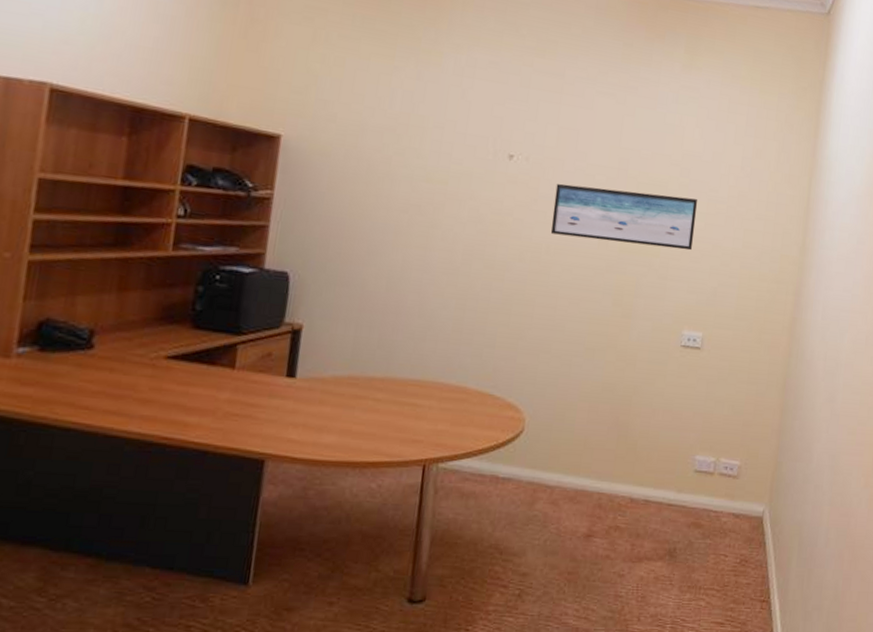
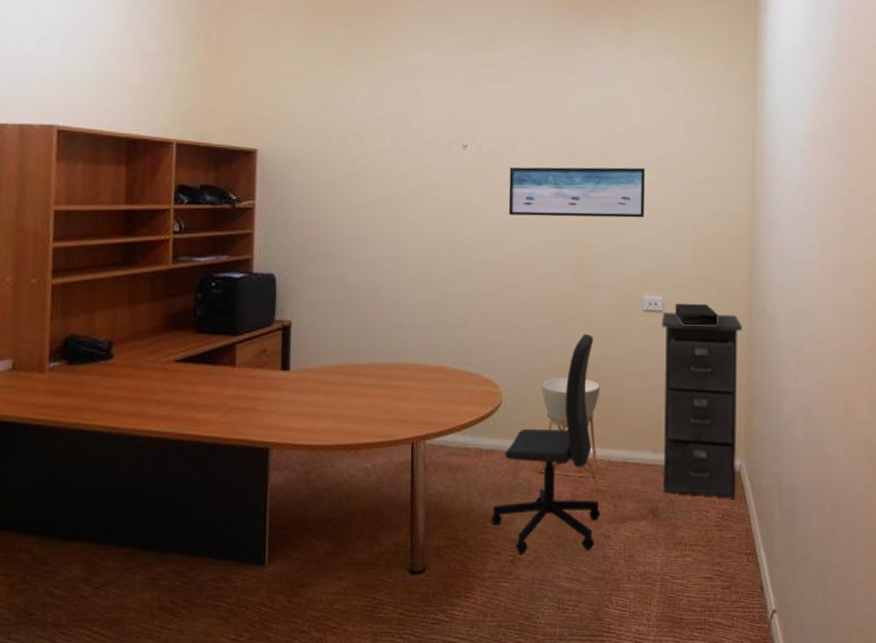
office chair: none [500,364,628,589] -> present [490,333,601,554]
planter: none [555,408,630,514] -> present [538,378,601,478]
filing cabinet: none [683,349,780,545] -> present [662,311,743,499]
rifle magazine: none [713,341,756,367] -> present [675,303,717,325]

